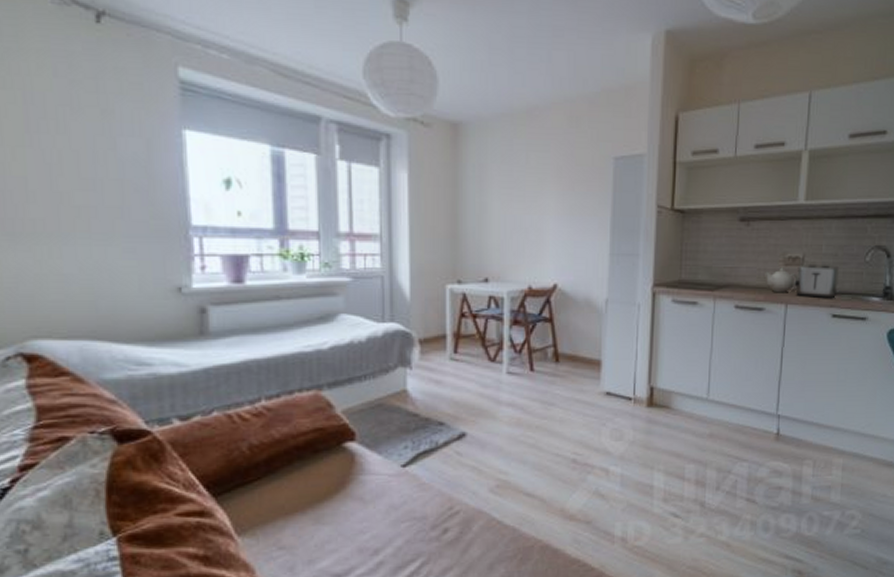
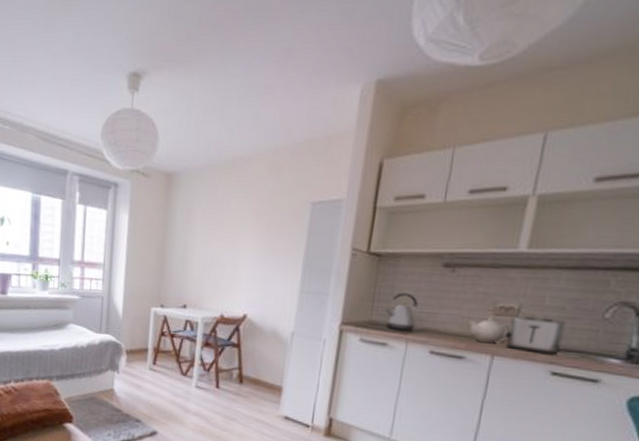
kettle: none [693,249,722,289] -> present [385,292,418,332]

